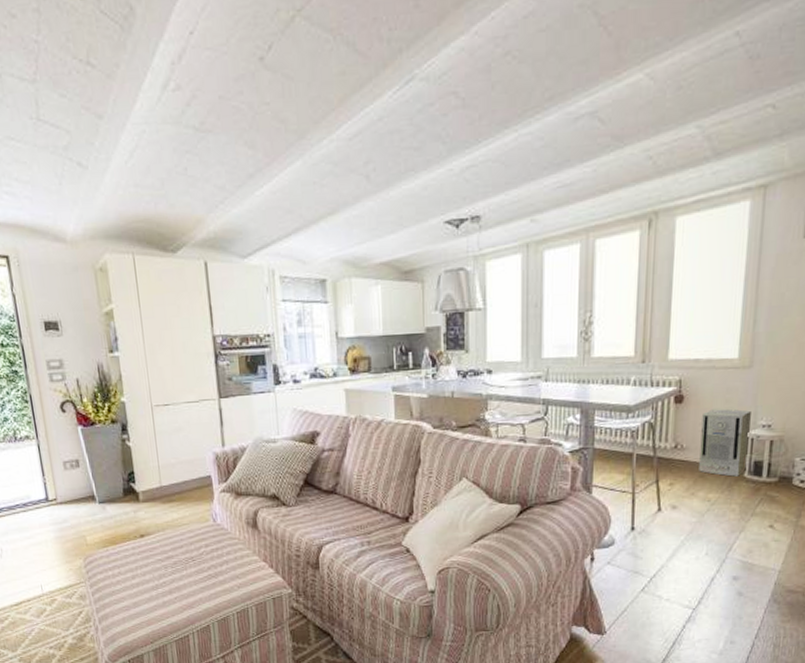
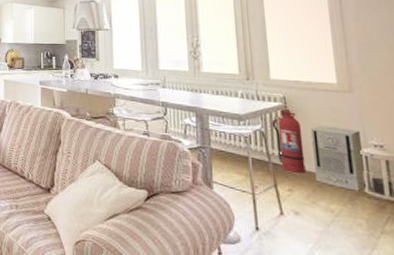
fire extinguisher: none [662,397,694,465] -> present [271,112,306,173]

